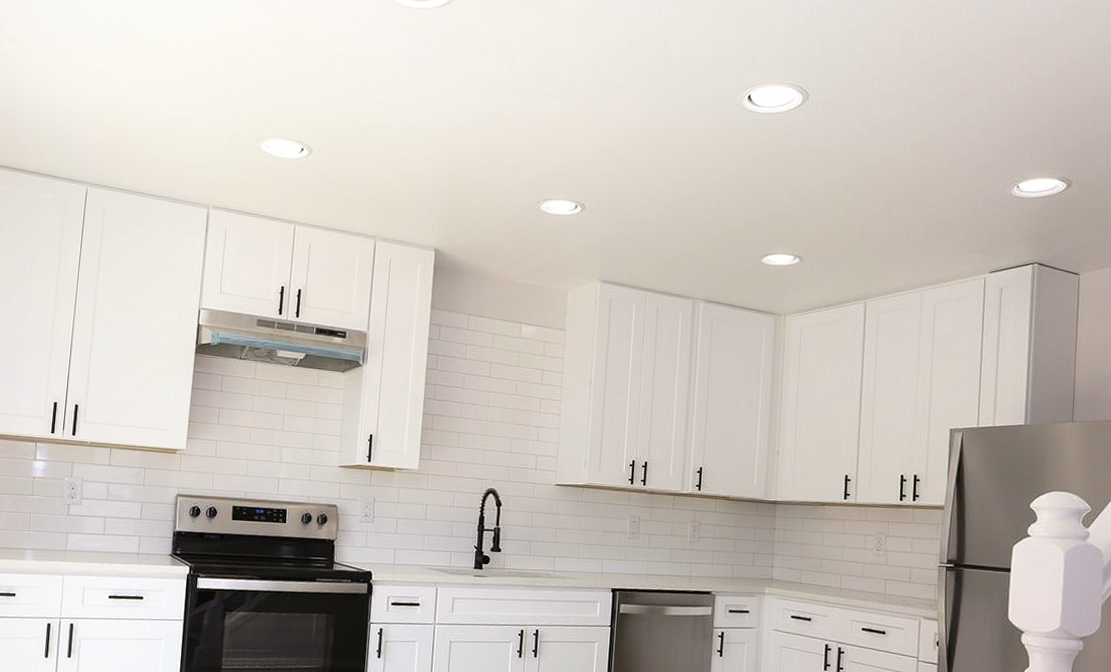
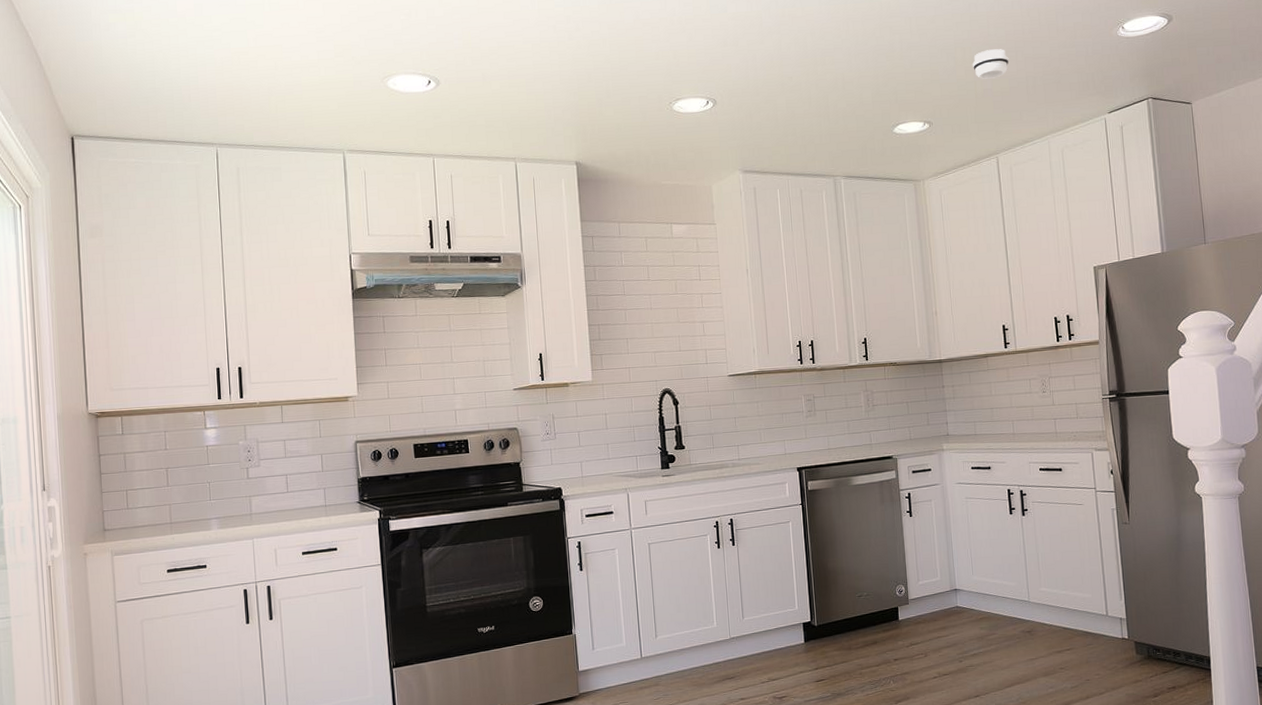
smoke detector: none [854,191,893,221] -> present [973,49,1009,79]

